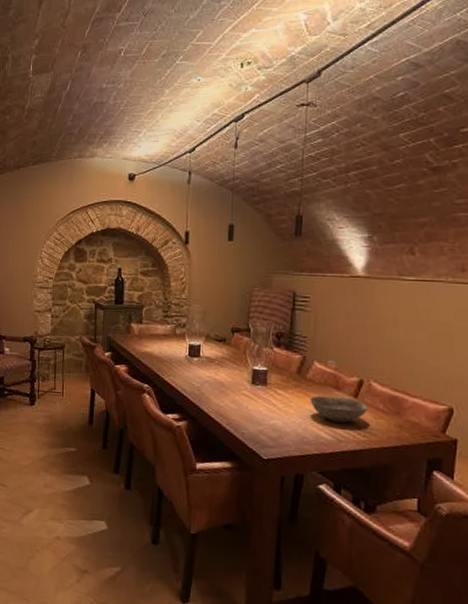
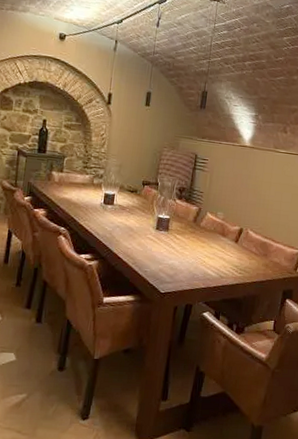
bowl: present [310,395,369,423] -> none [202,240,245,263]

